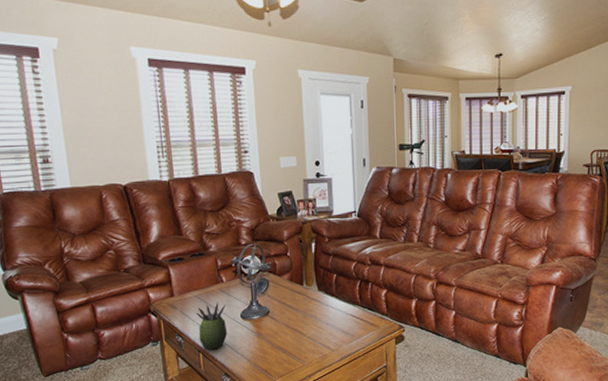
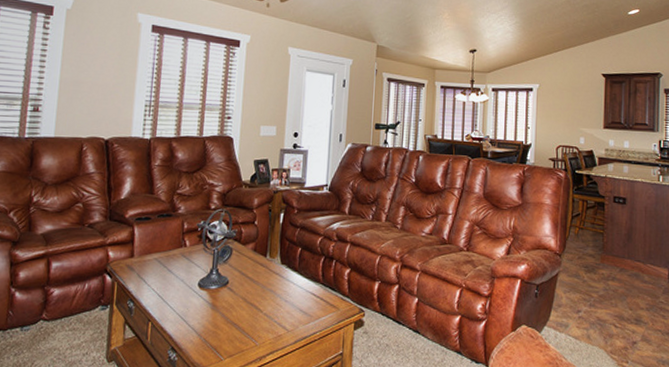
succulent plant: present [195,302,228,350] -> none [151,267,185,320]

